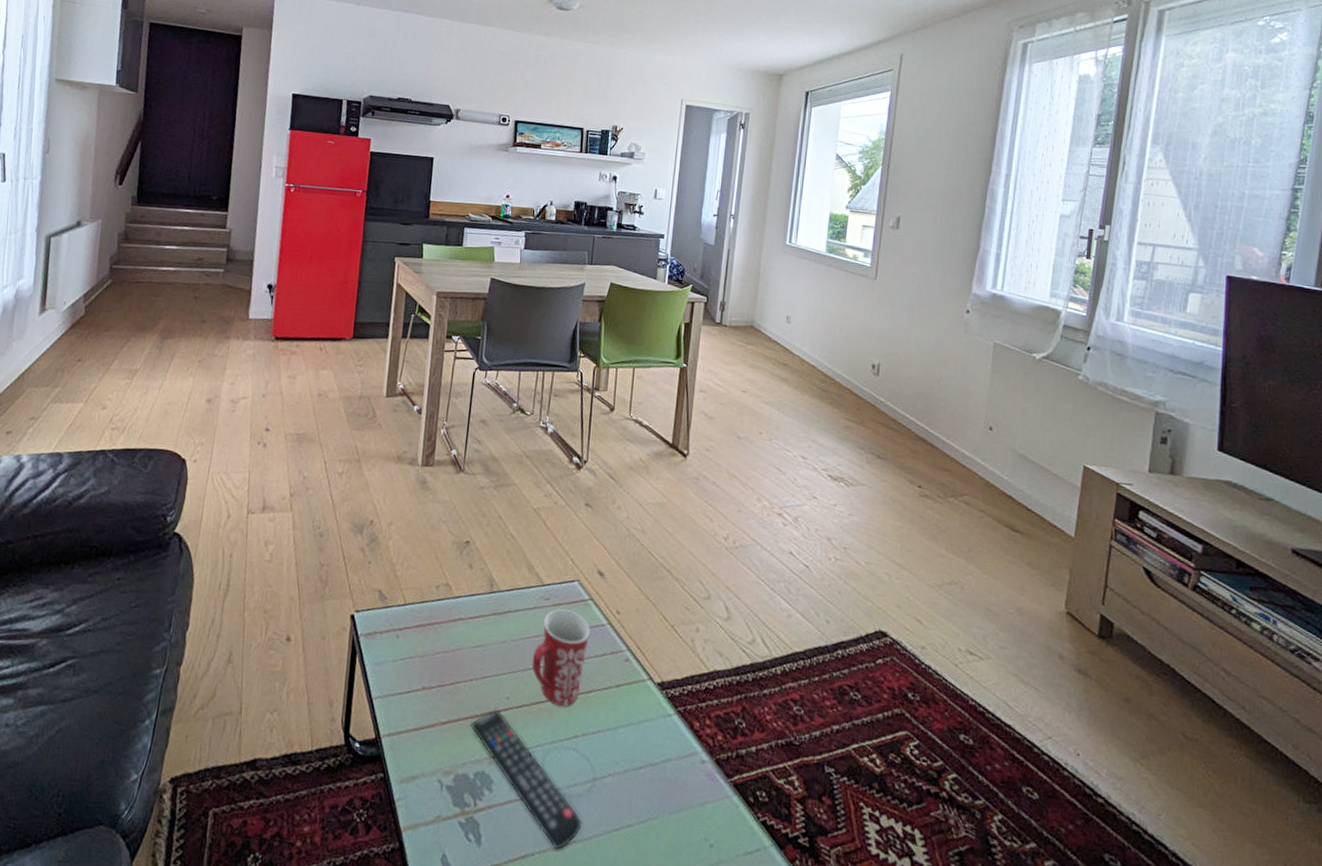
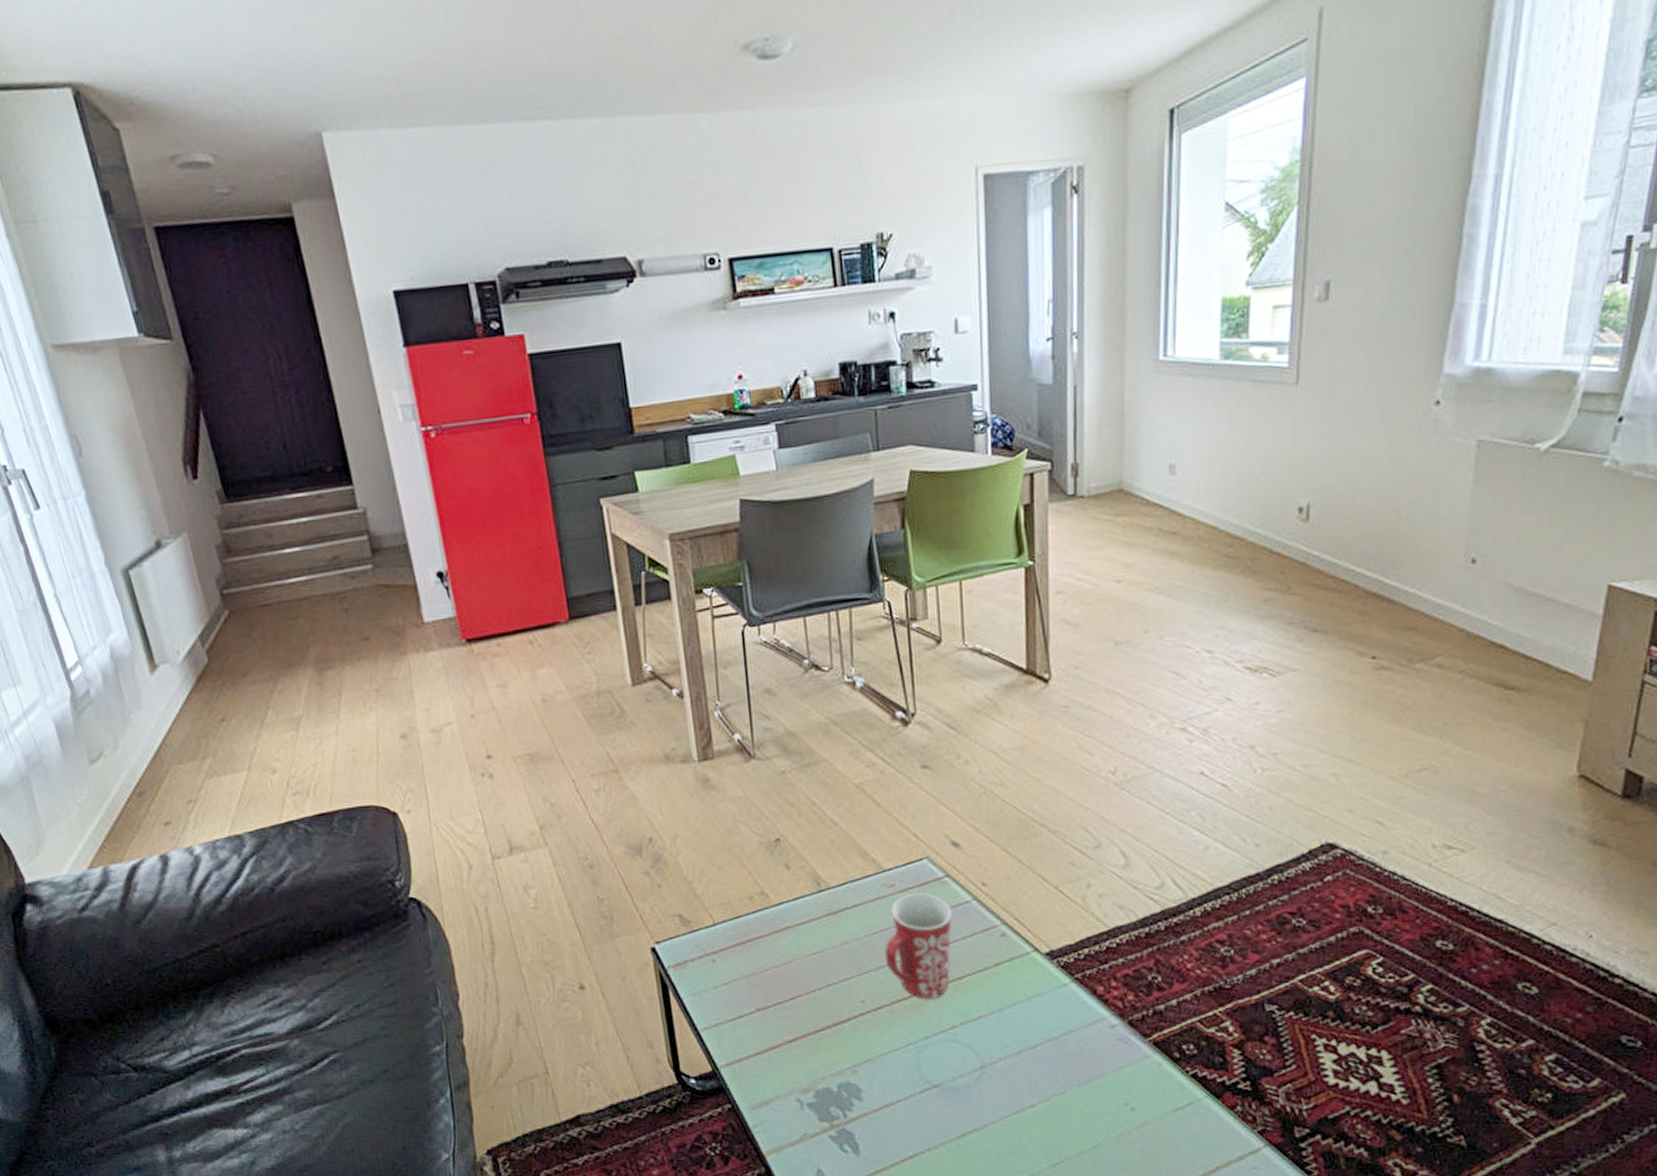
remote control: present [470,710,582,850] -> none [823,1017,975,1144]

